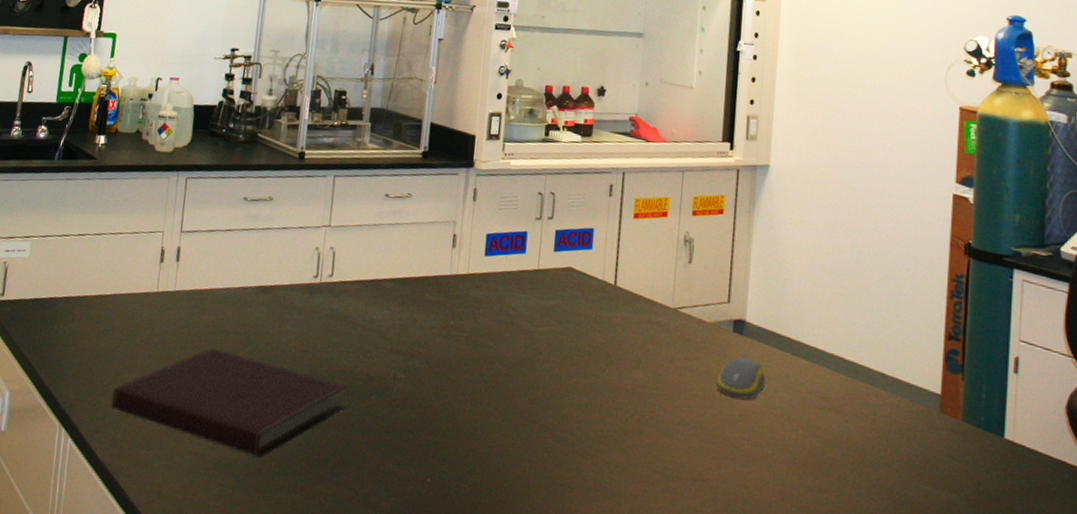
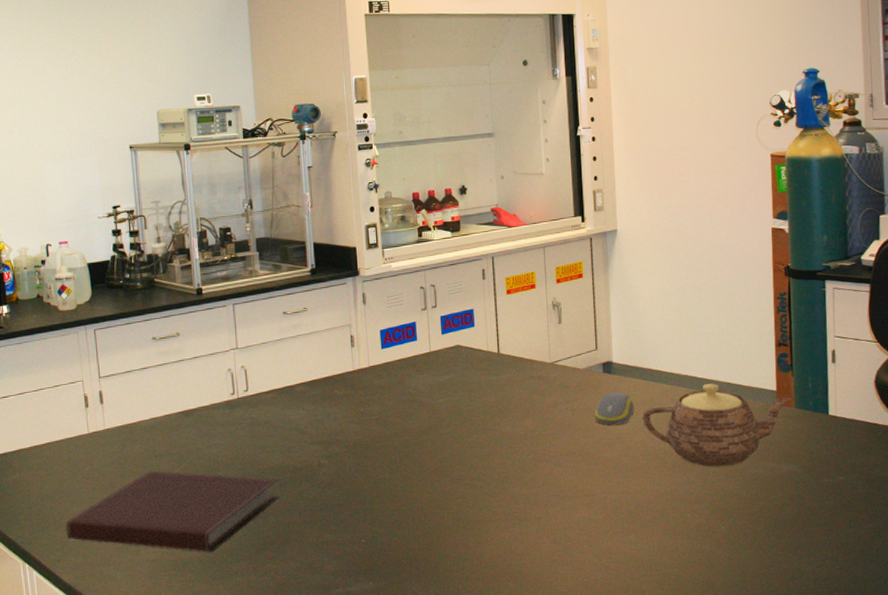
teapot: none [773,369,961,480] -> present [642,383,793,467]

